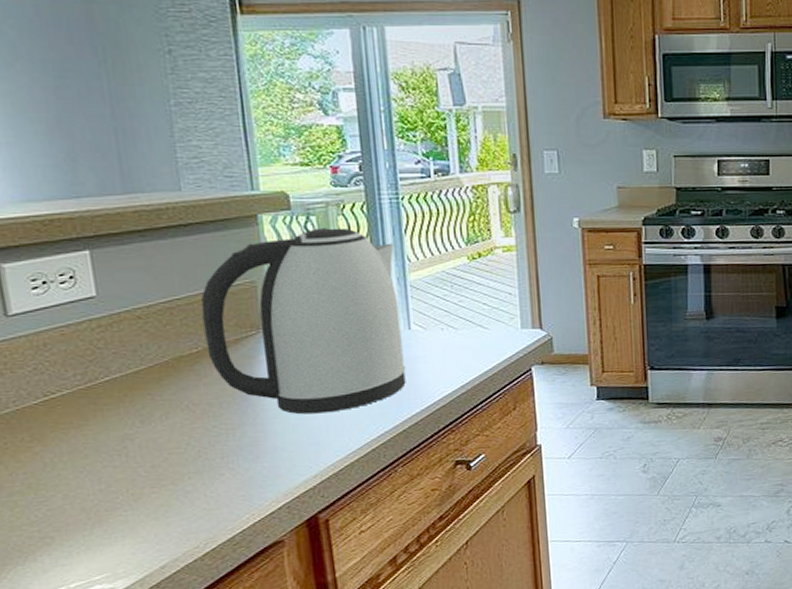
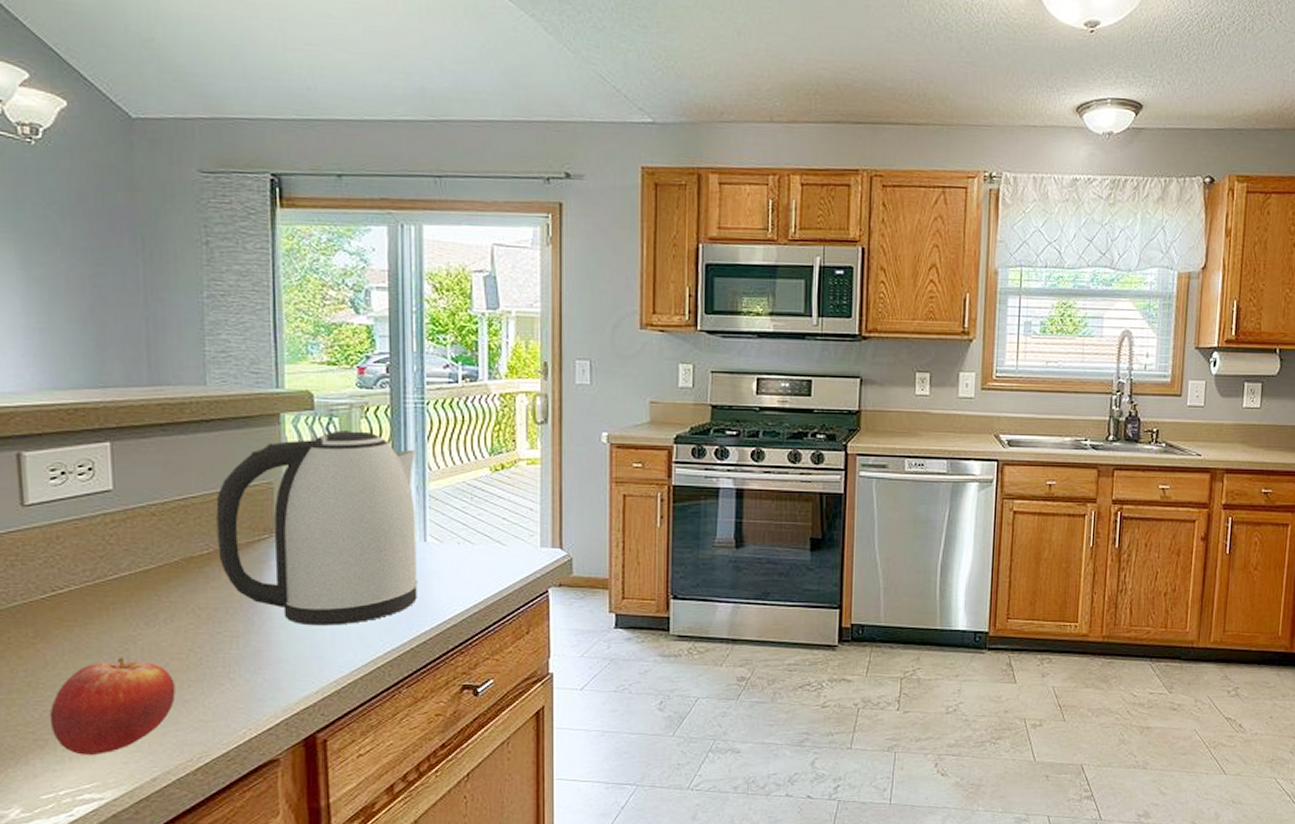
fruit: none [53,455,177,549] -> present [49,657,176,755]

